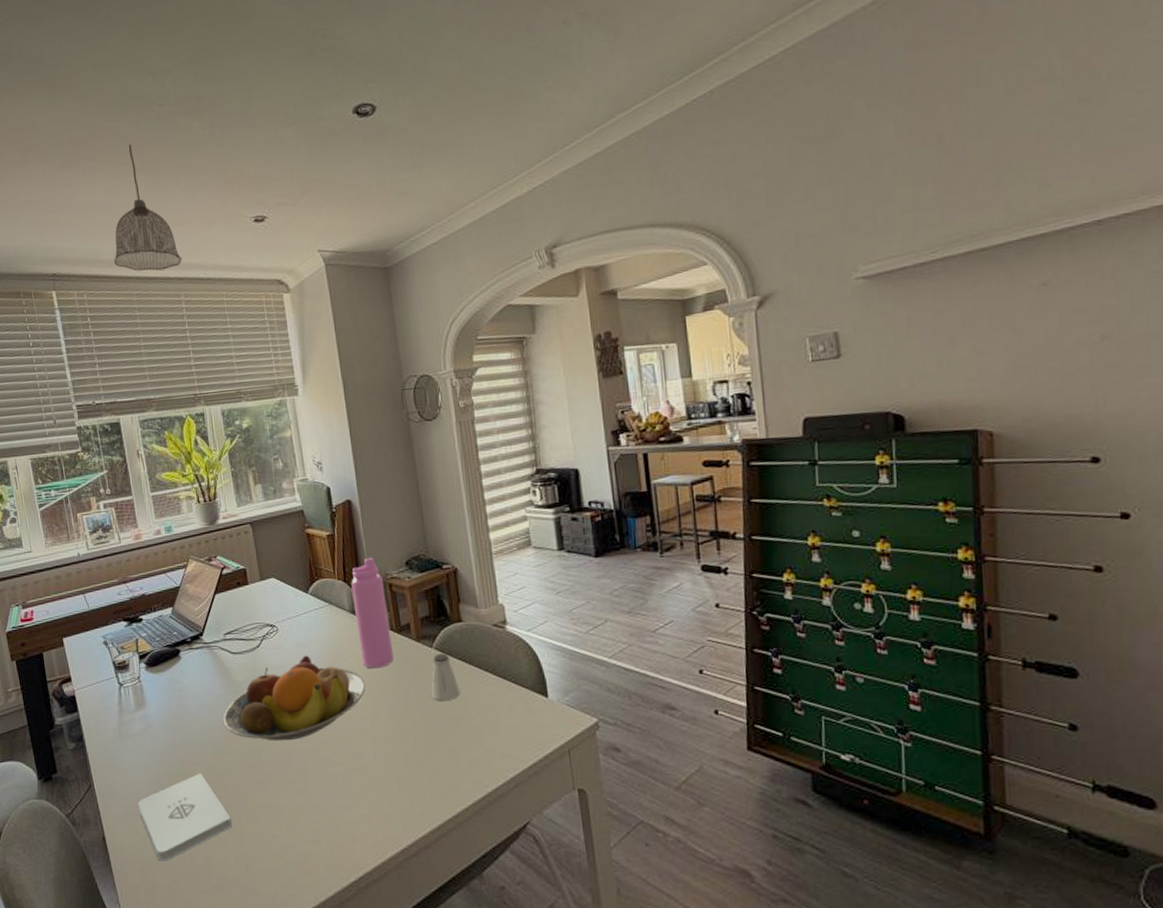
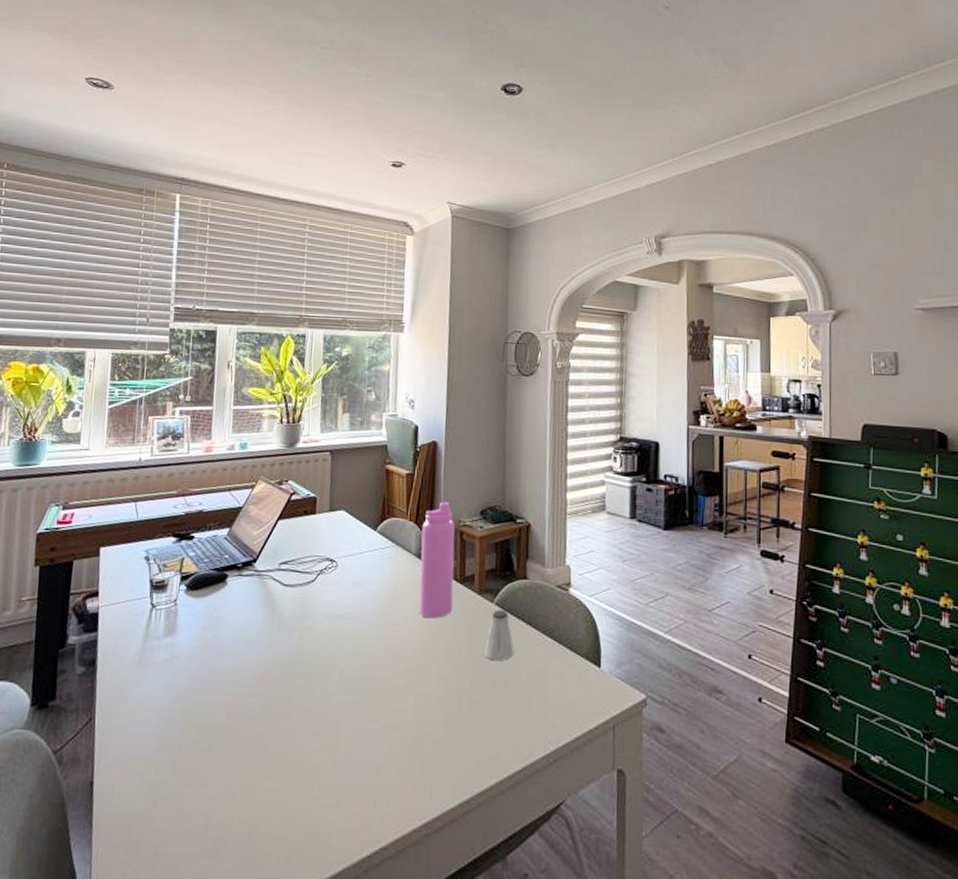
pendant lamp: present [113,144,182,271] -> none [246,75,315,194]
notepad: present [137,773,232,862] -> none [140,715,244,817]
fruit bowl: present [223,655,366,741] -> none [258,596,419,688]

